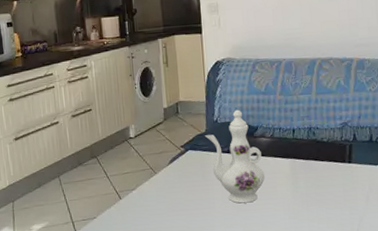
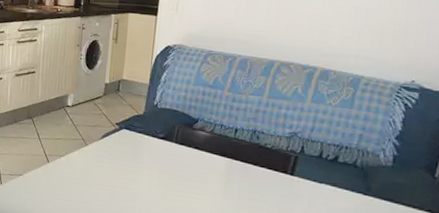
ewer: present [205,109,265,204] -> none [142,98,198,193]

